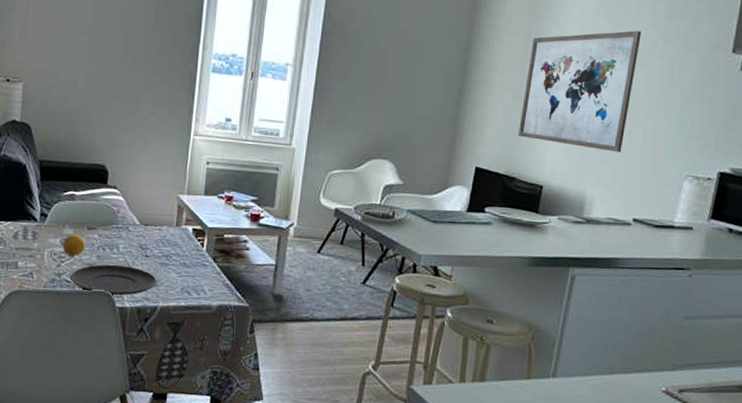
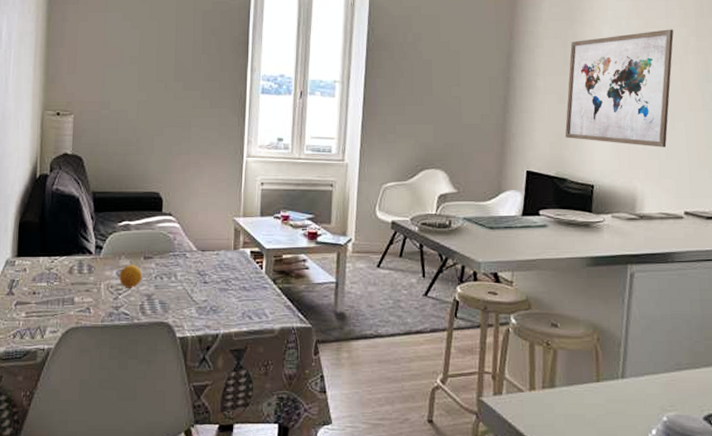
plate: present [69,264,158,296] -> none [127,293,218,325]

